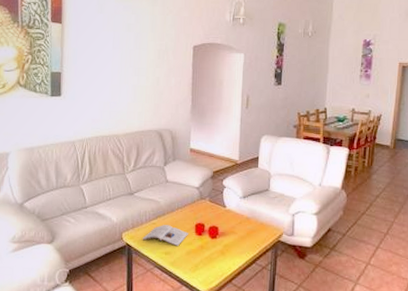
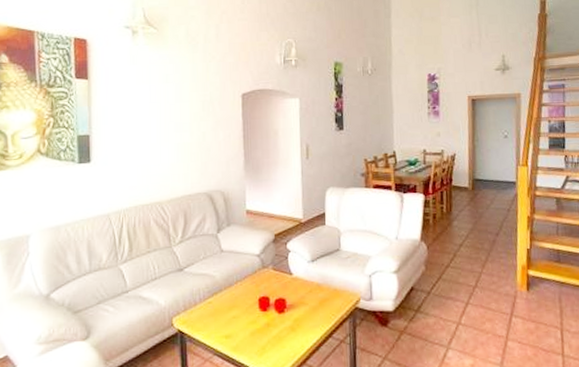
magazine: present [142,225,189,247] -> none [197,302,252,328]

